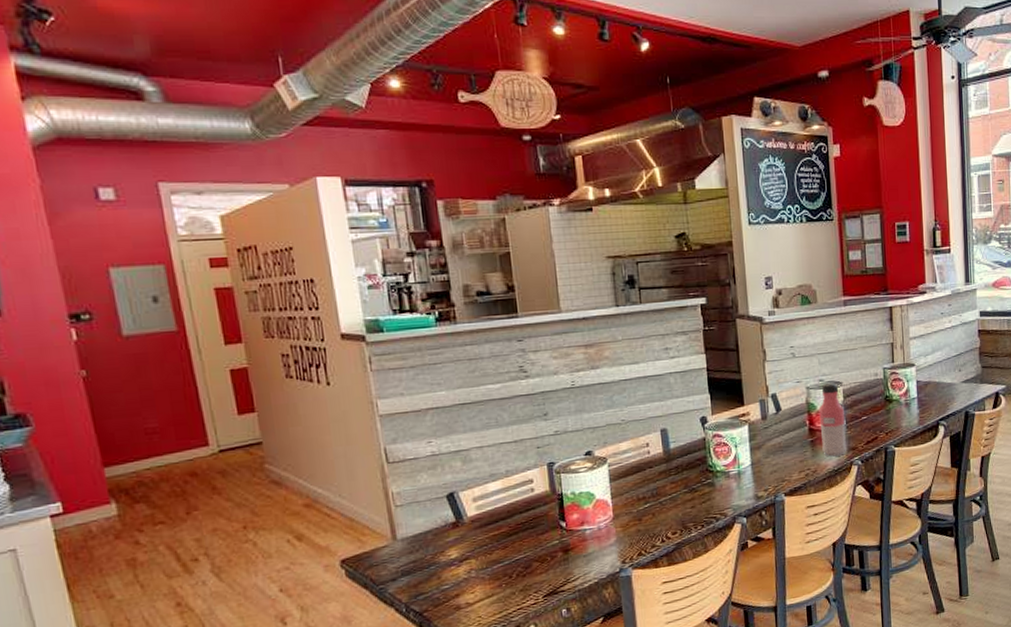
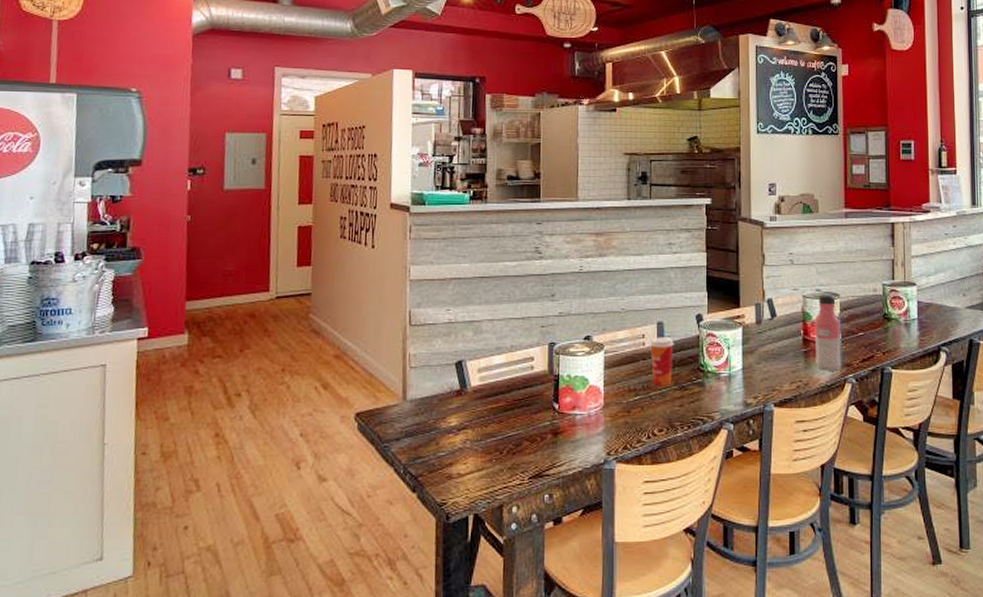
paper cup: none [655,442,681,492] -> present [650,337,674,387]

